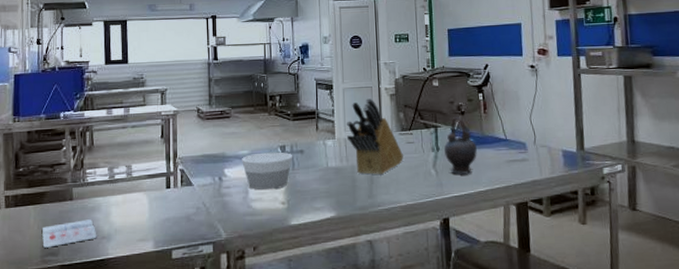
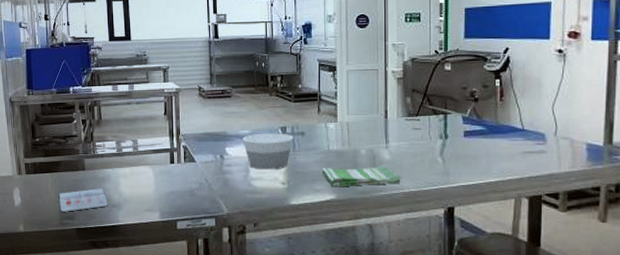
dish towel: none [321,181,398,205] -> present [321,167,401,187]
knife block: present [346,98,403,175] -> none [349,81,408,161]
teapot: present [443,116,477,174] -> none [452,103,489,164]

